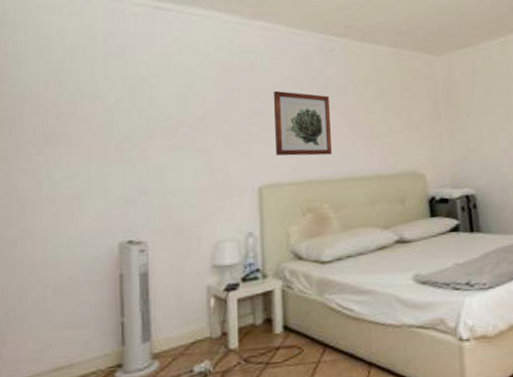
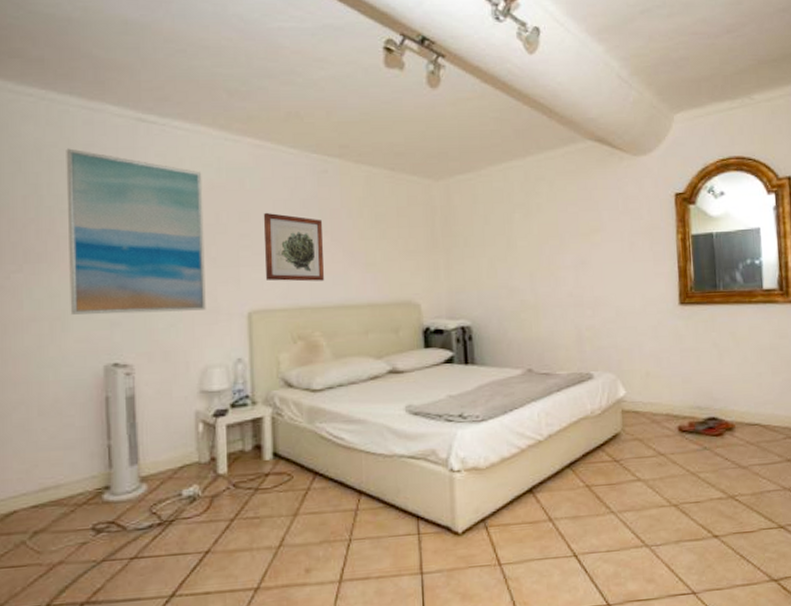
wall art: none [87,36,218,194] -> present [66,148,206,315]

